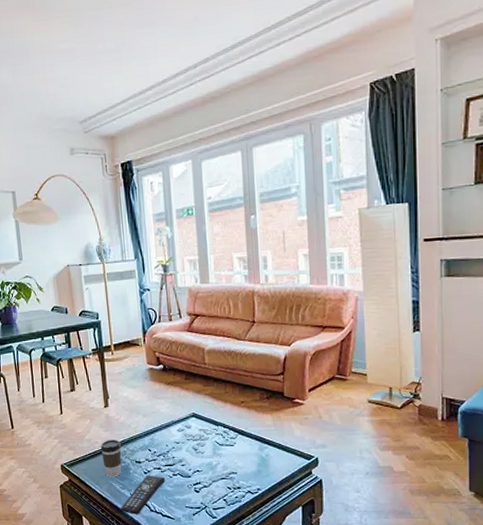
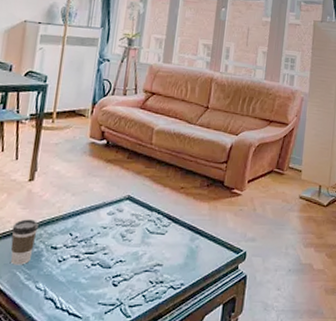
remote control: present [121,475,165,514] -> none [19,263,82,312]

